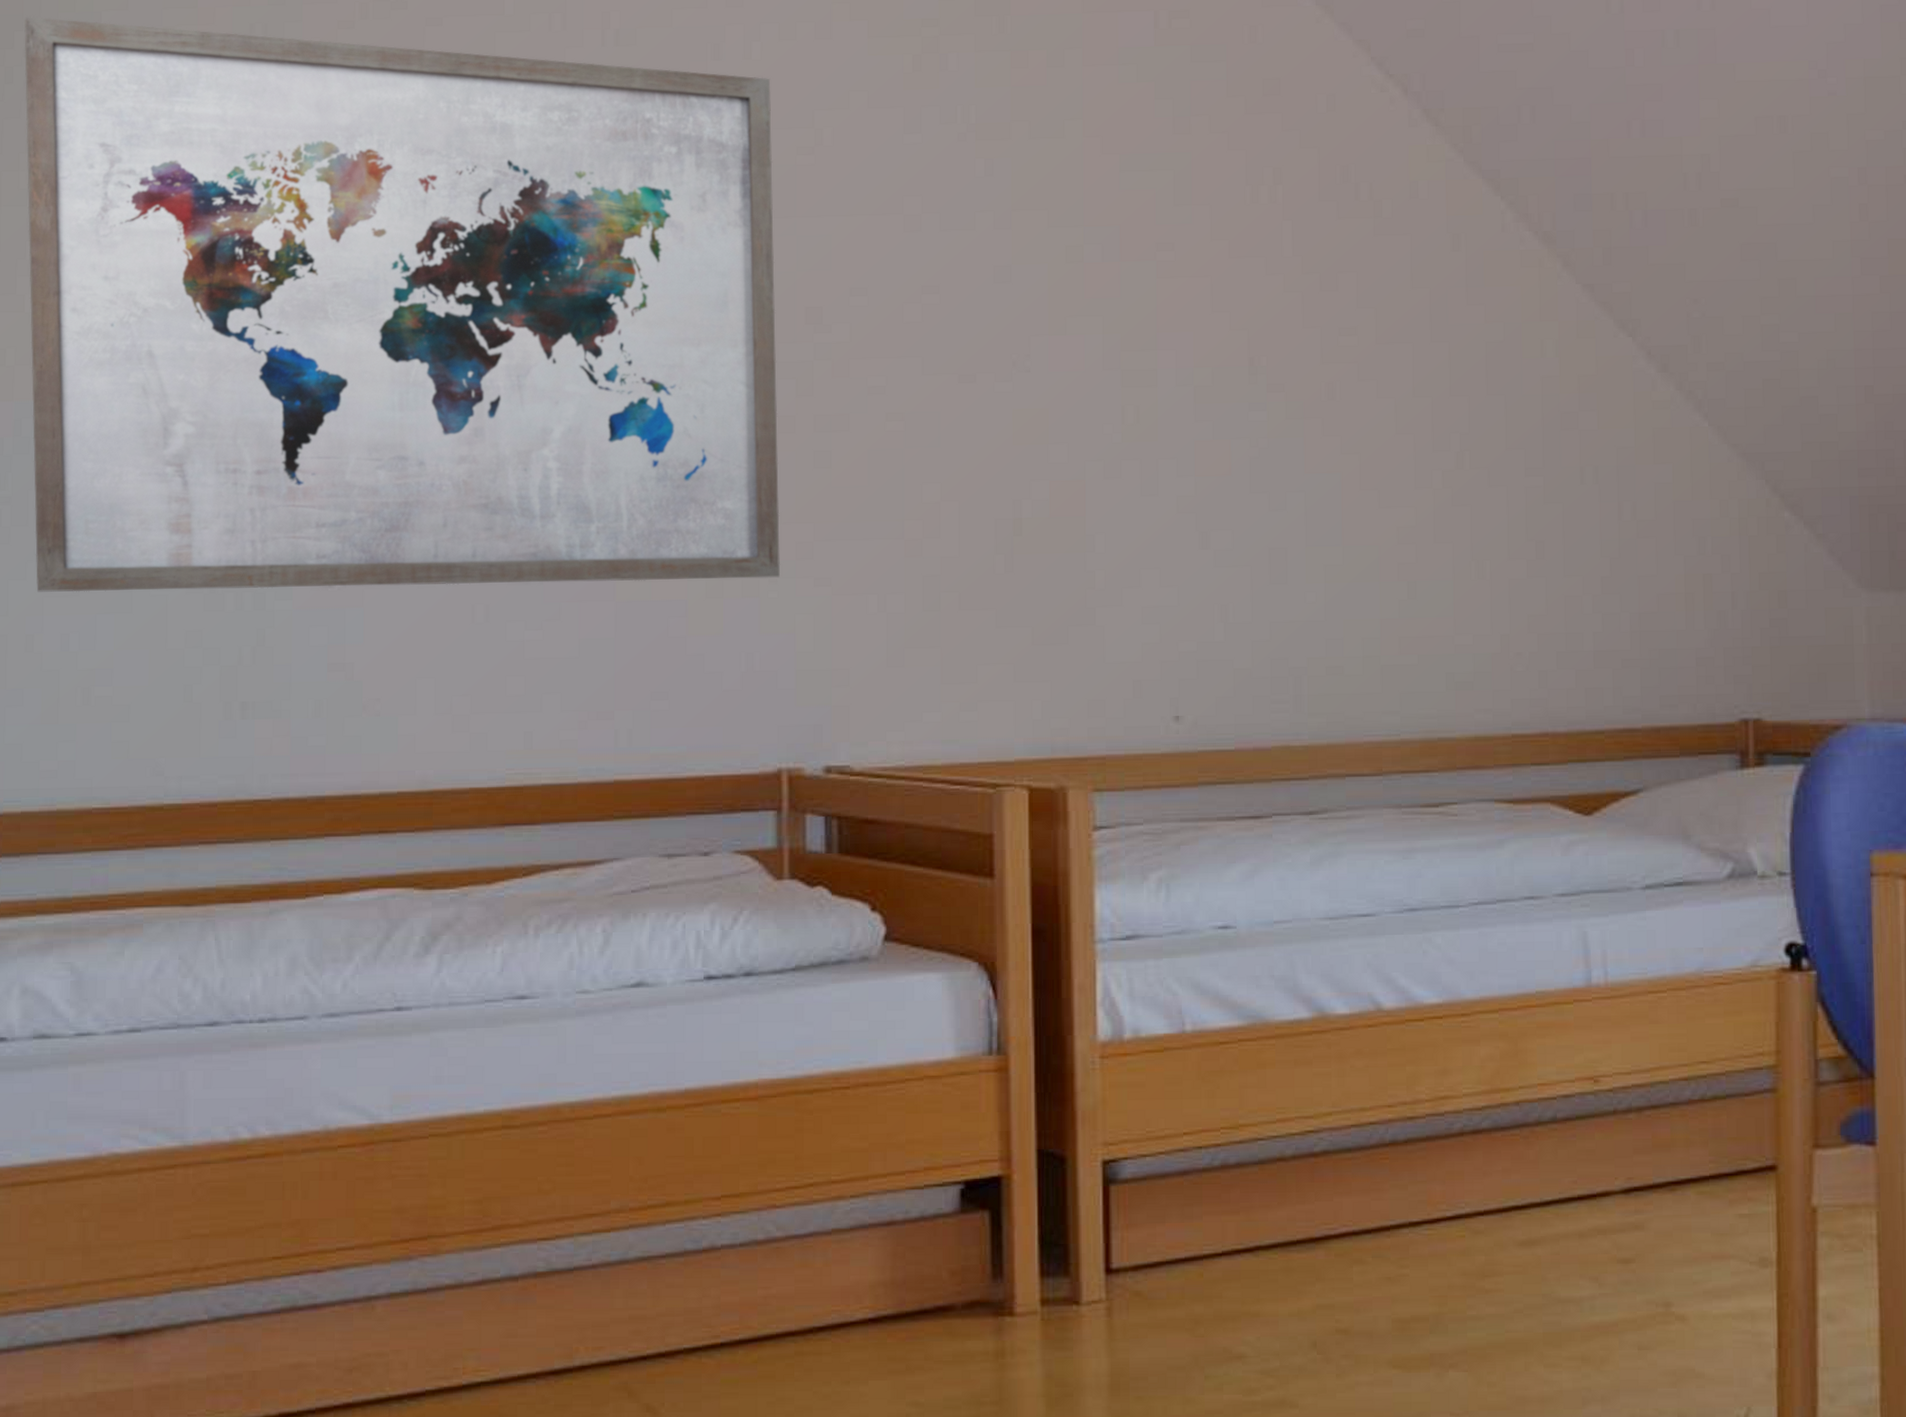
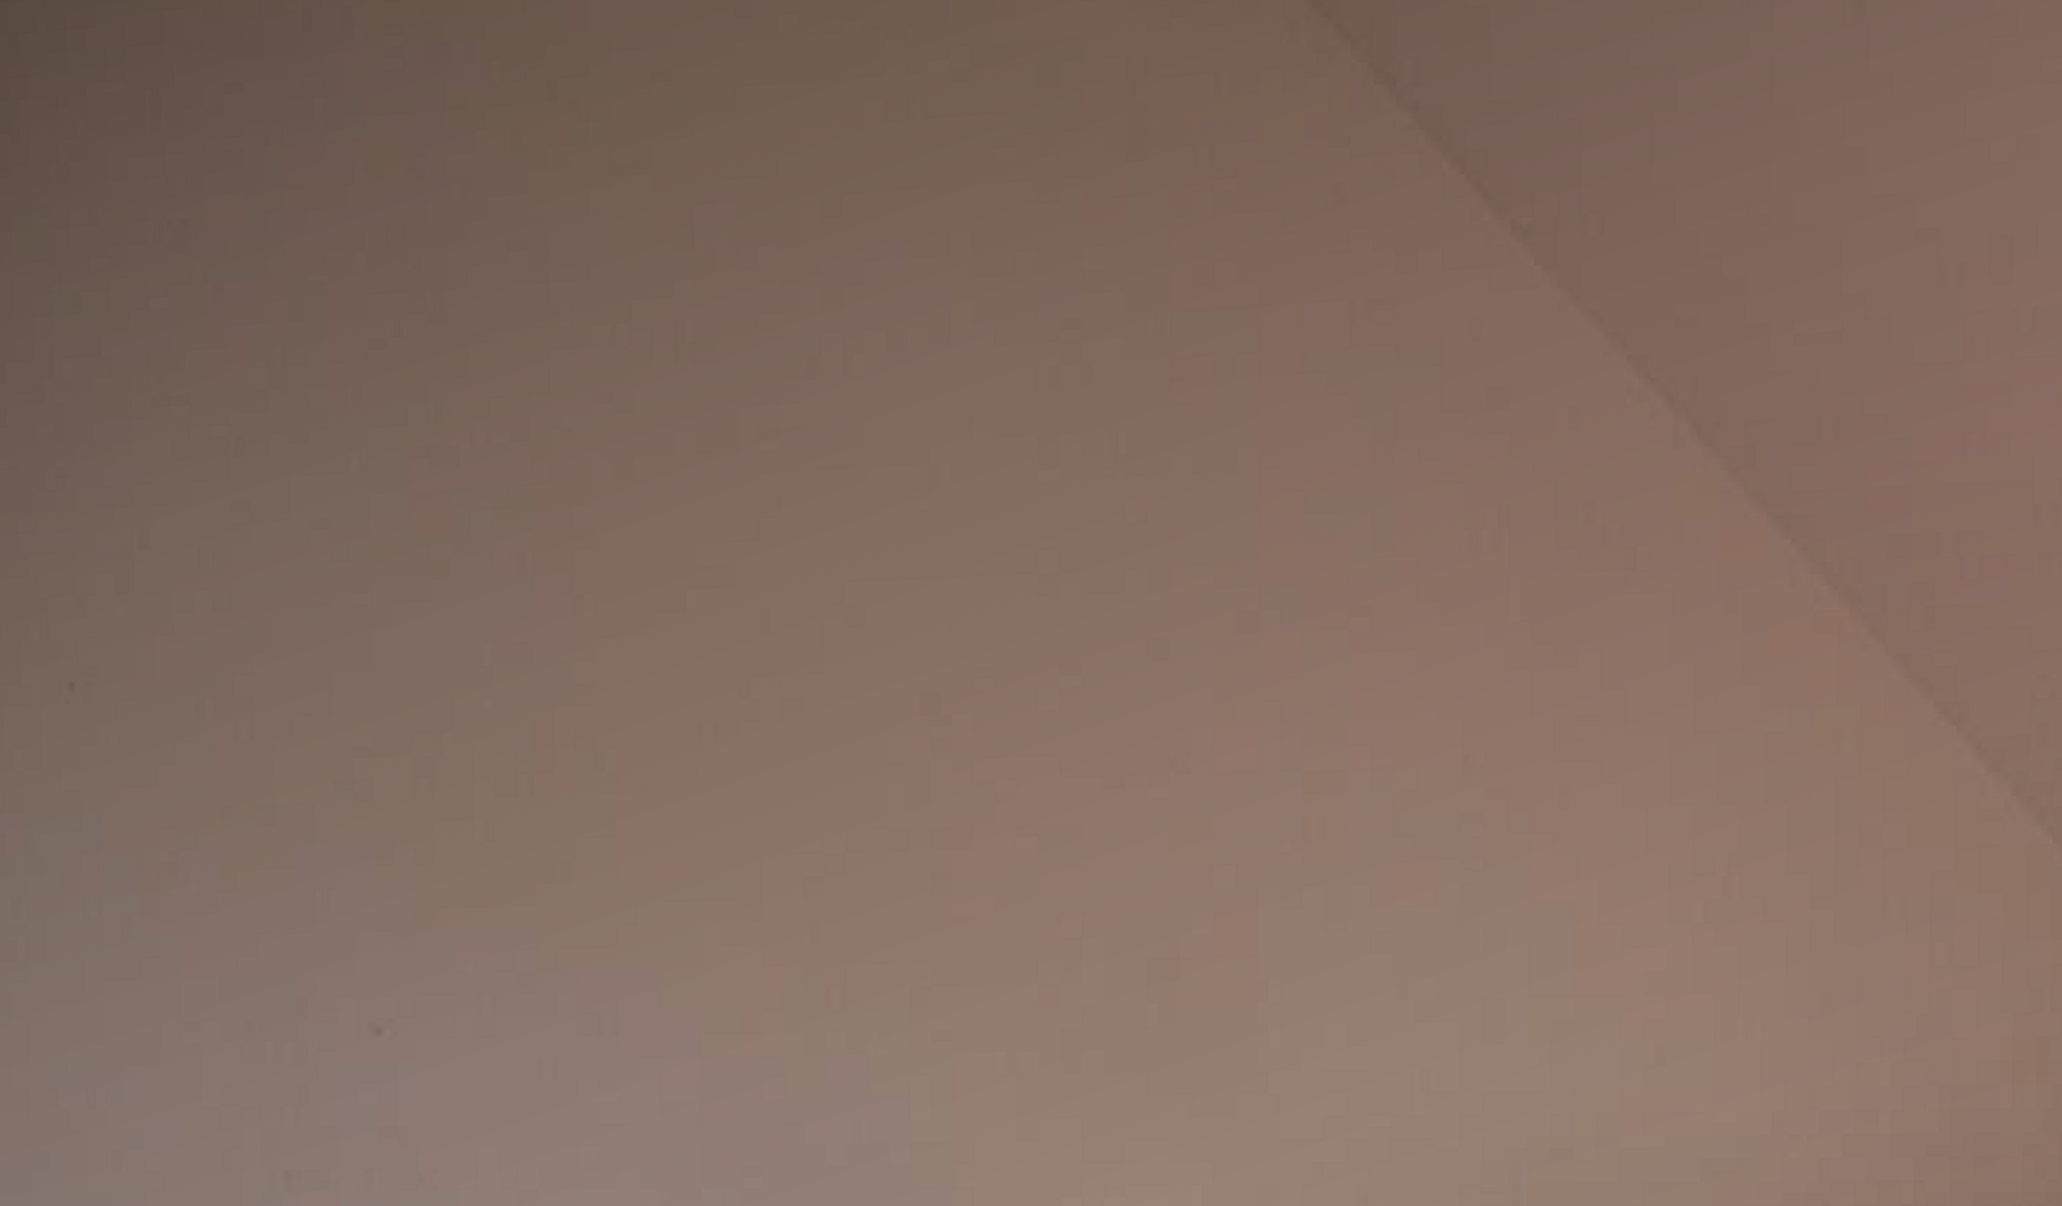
wall art: present [23,16,781,592] -> none [15,342,893,1039]

